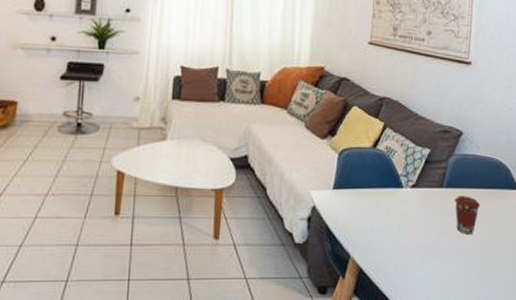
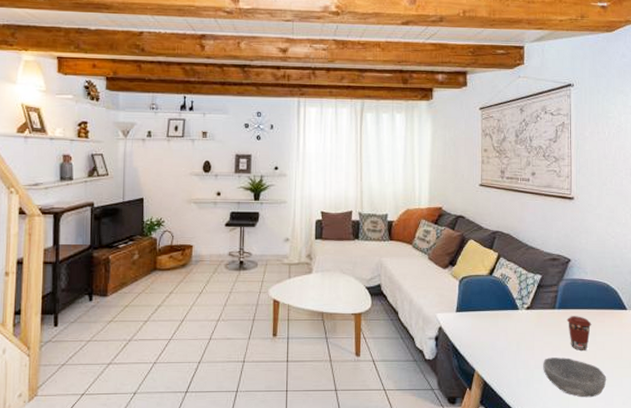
bowl: none [425,242,492,287] -> present [543,357,607,398]

